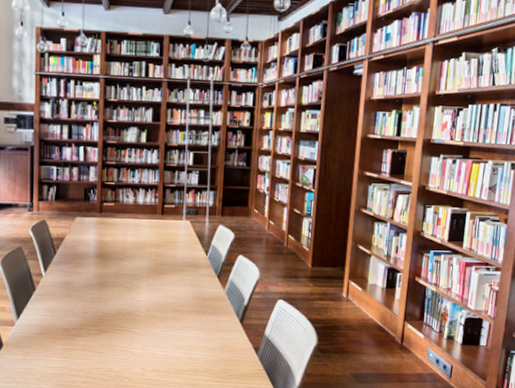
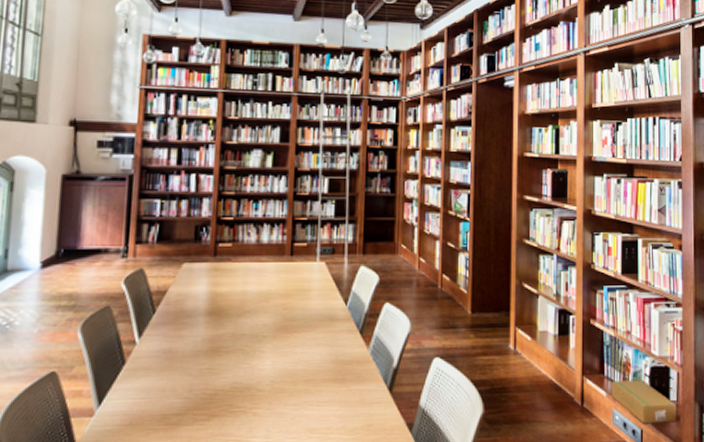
box: none [428,327,486,362] -> present [611,380,677,424]

